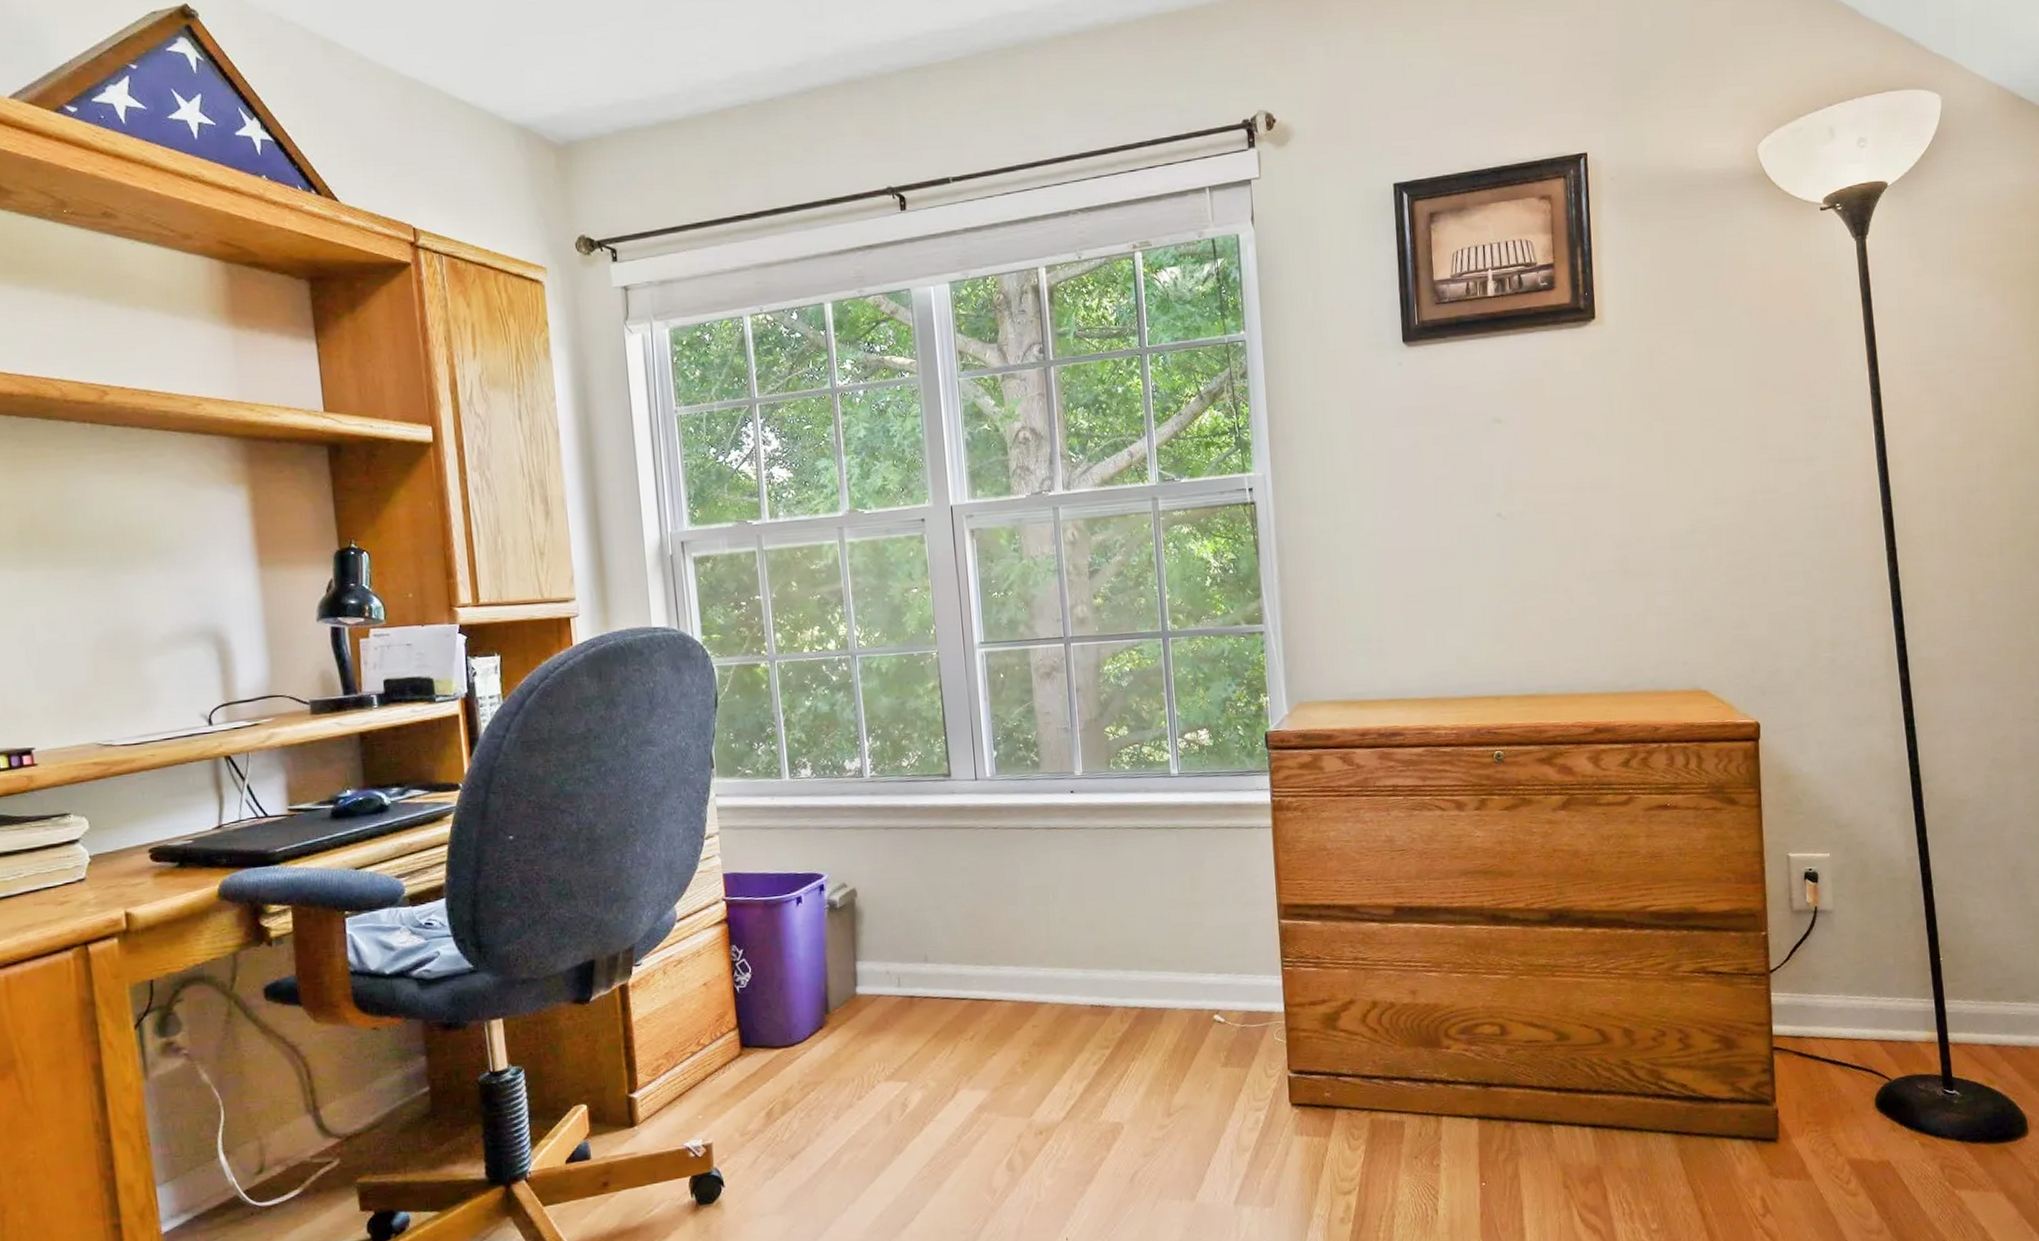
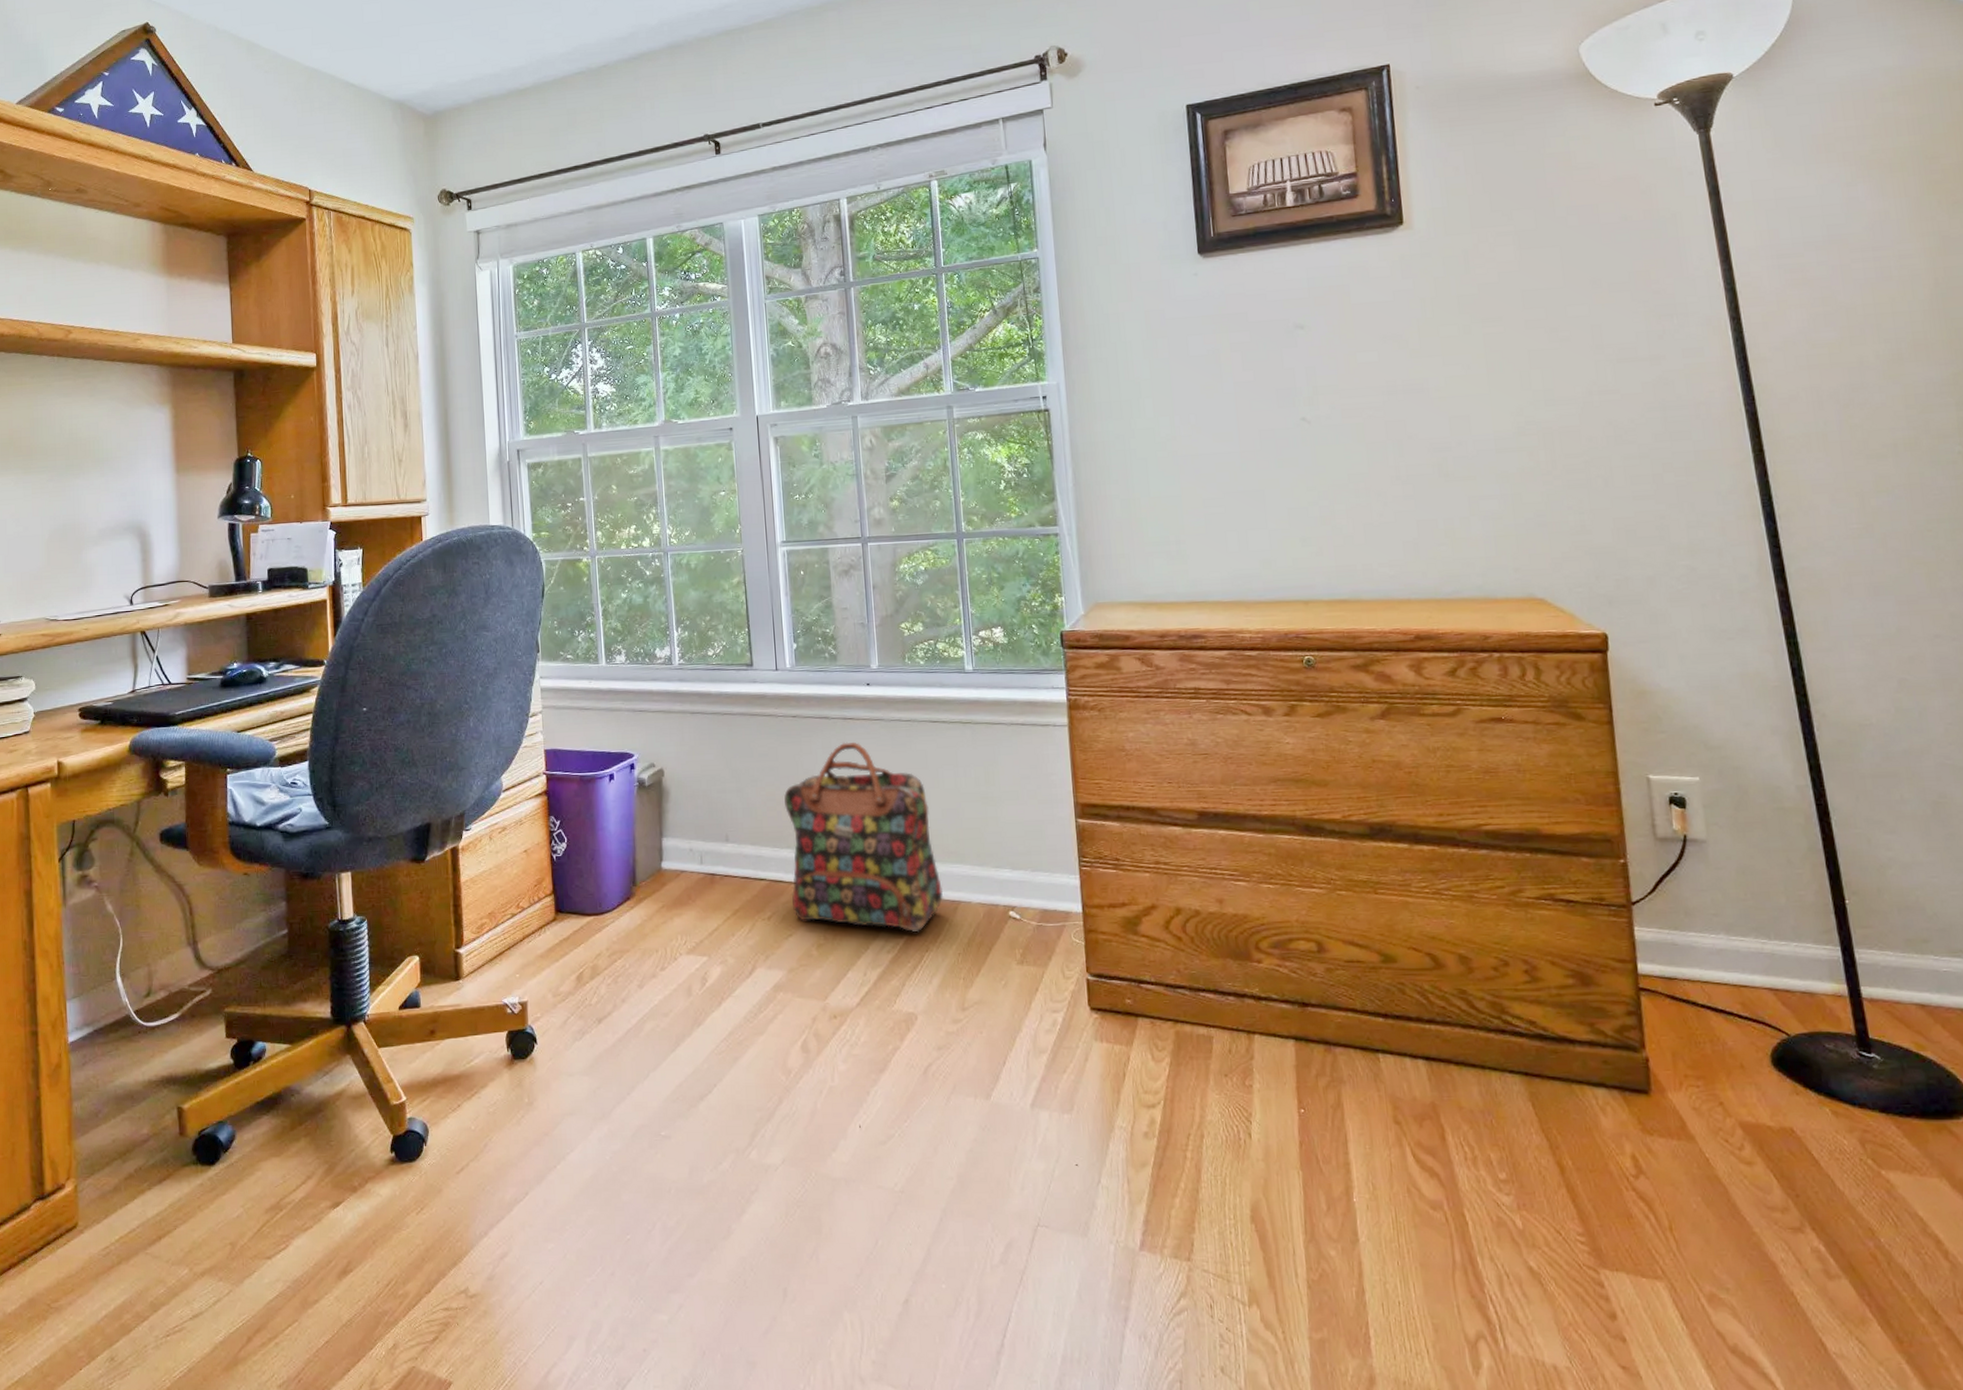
backpack: none [986,852,1149,1042] -> present [784,741,943,931]

